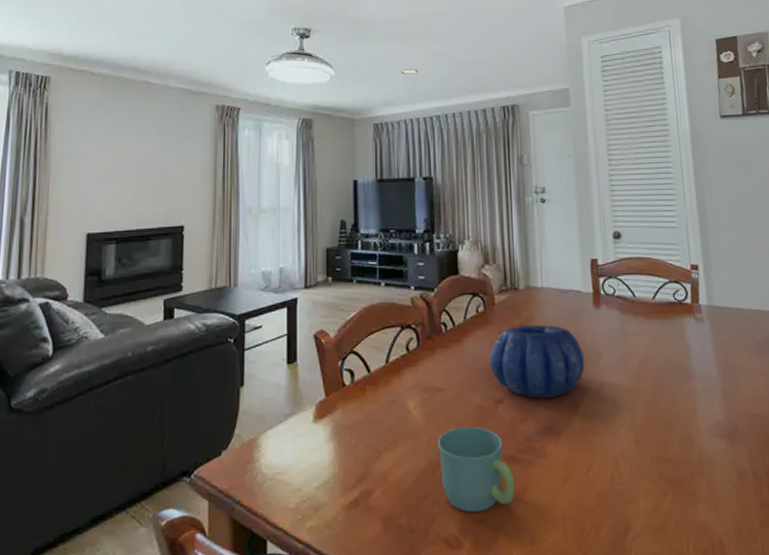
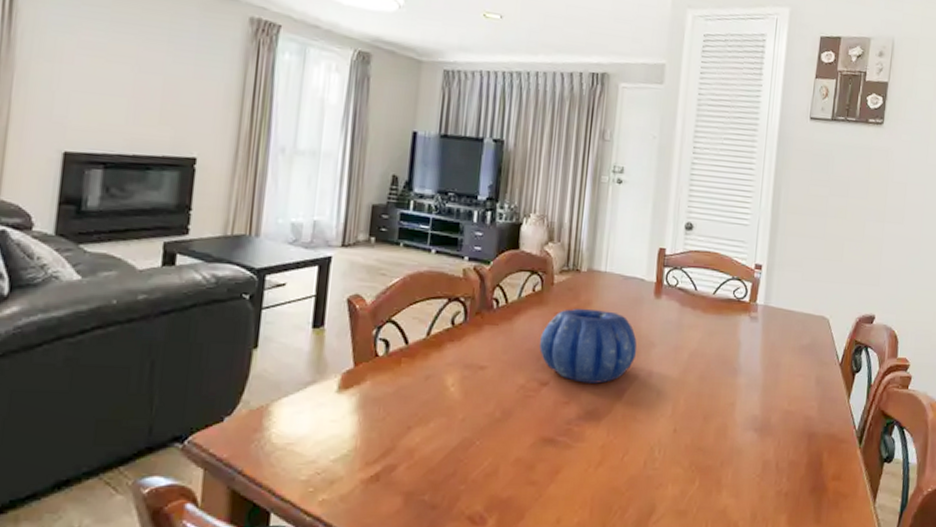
mug: present [438,426,515,513] -> none [472,406,549,492]

